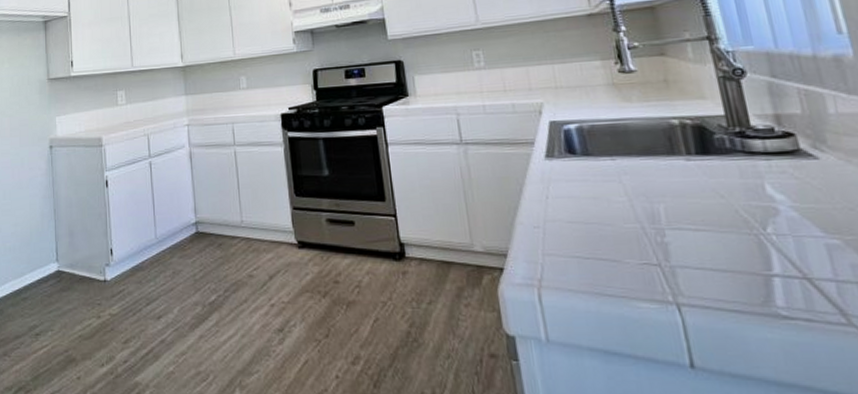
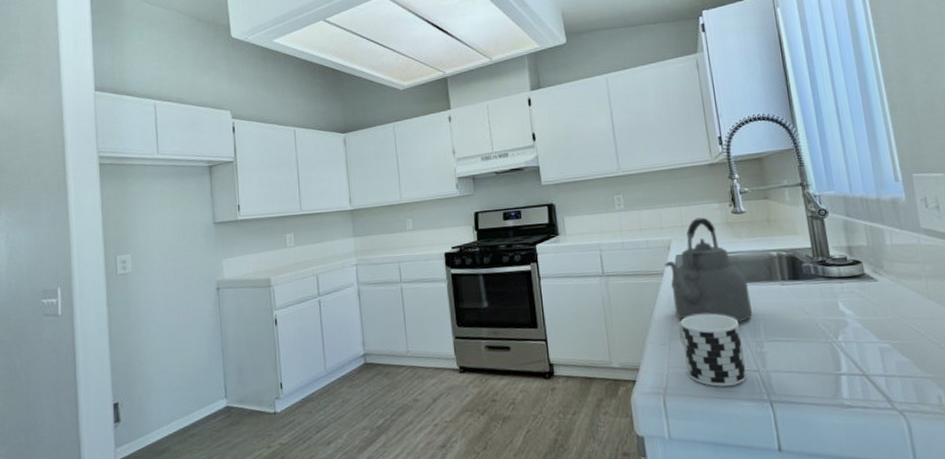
kettle: none [534,77,650,205] -> present [664,217,753,323]
cup: none [553,192,645,282] -> present [677,313,747,387]

